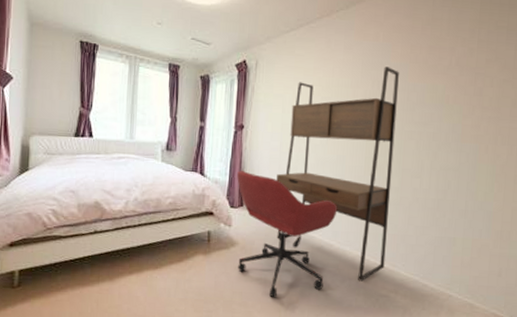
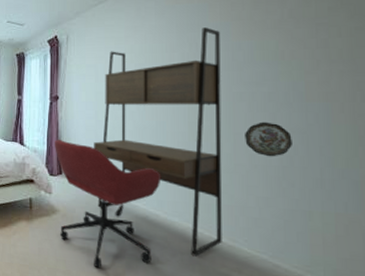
decorative plate: none [411,159,448,191] -> present [245,121,292,157]

